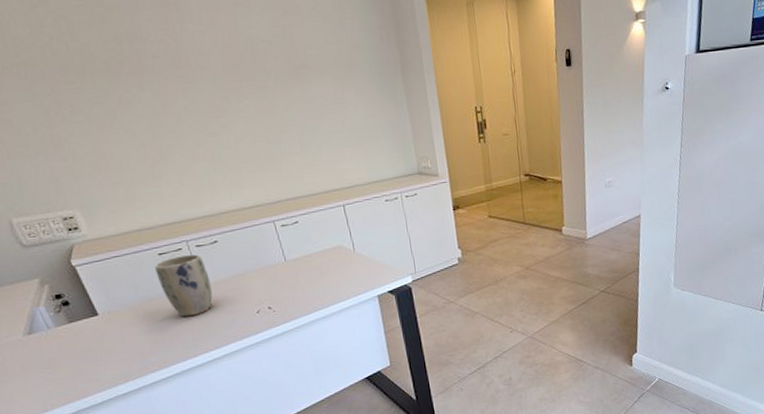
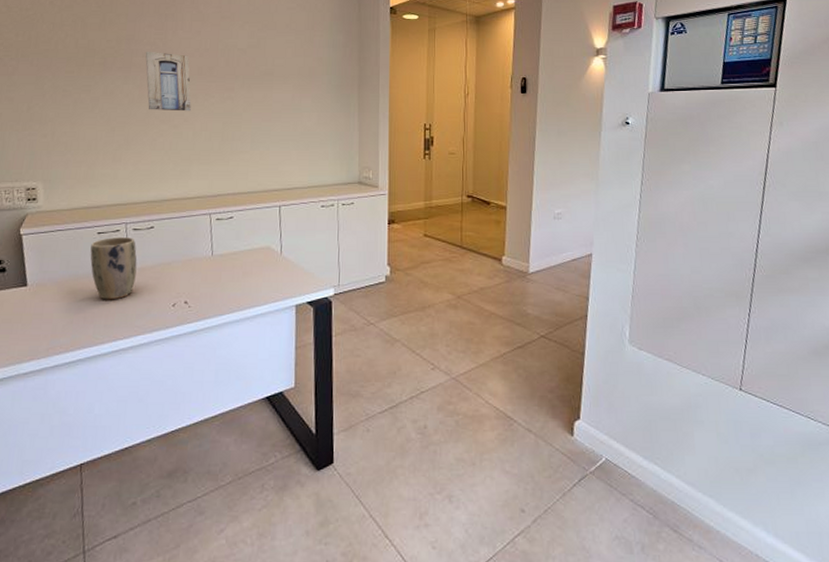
wall art: none [154,50,226,119] -> present [145,51,191,111]

